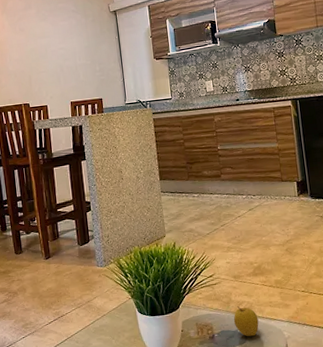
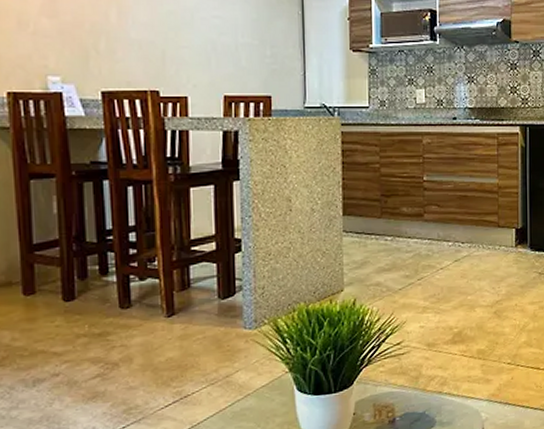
apple: present [233,306,259,337] -> none [421,382,452,420]

